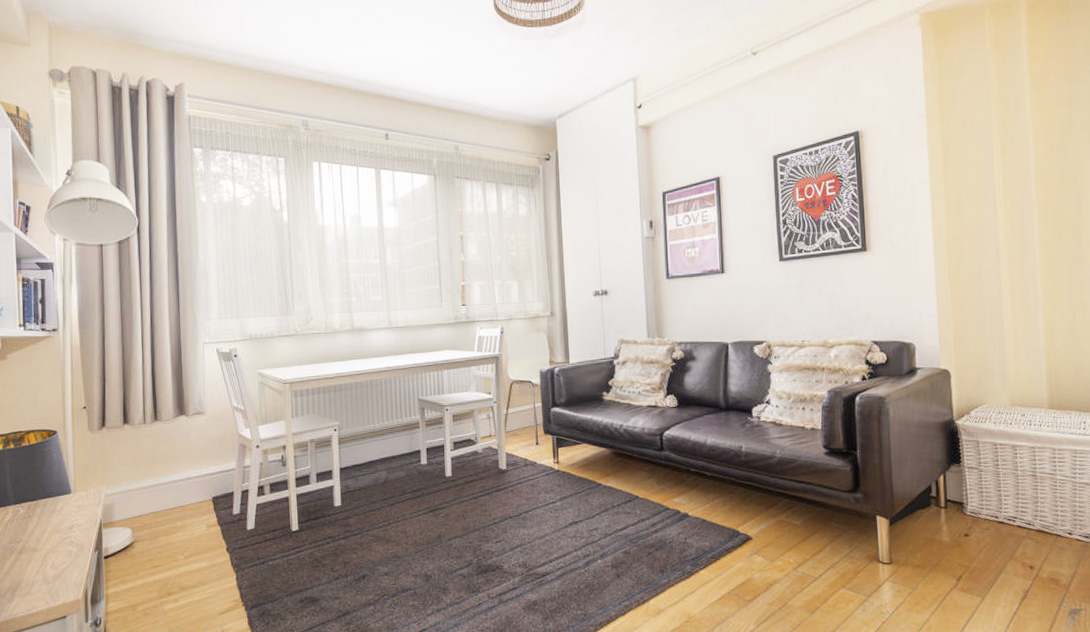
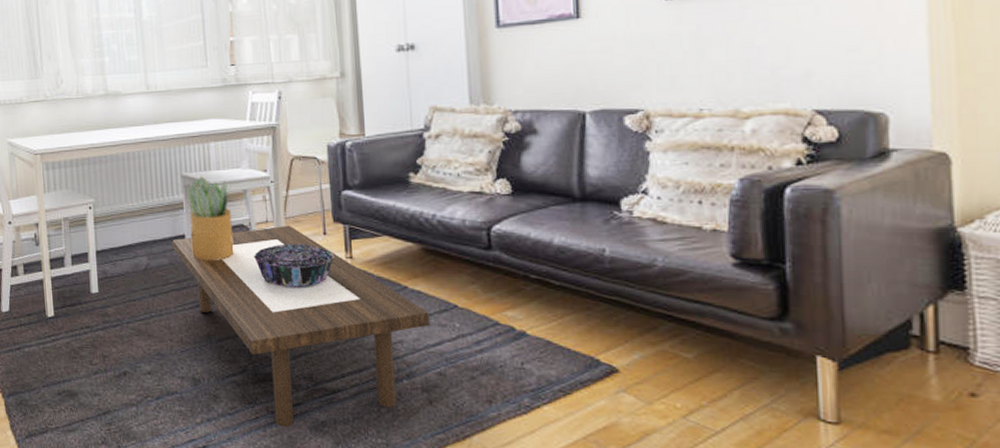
coffee table: none [409,438,618,609] -> present [172,225,430,427]
potted plant: none [420,399,463,471] -> present [184,176,234,260]
decorative bowl: none [478,453,545,490] -> present [253,243,334,287]

